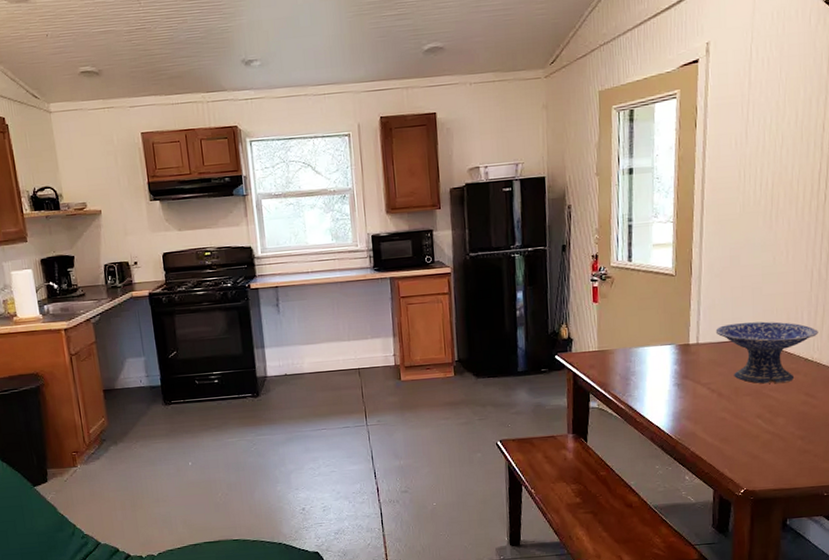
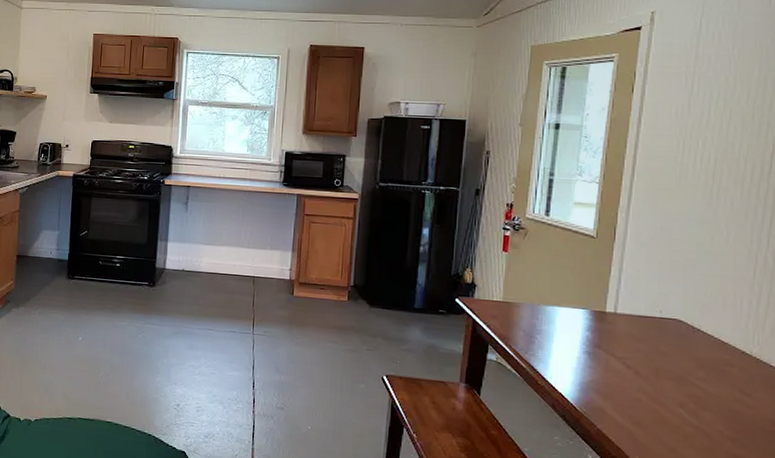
decorative bowl: present [715,321,818,384] -> none [637,298,760,374]

